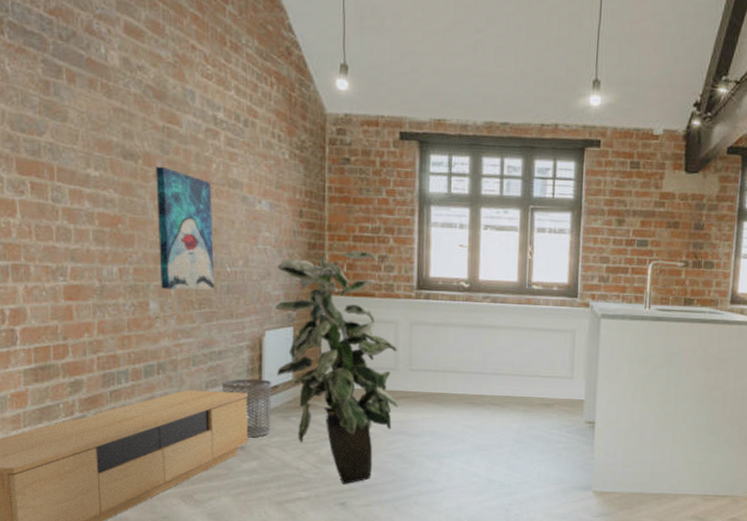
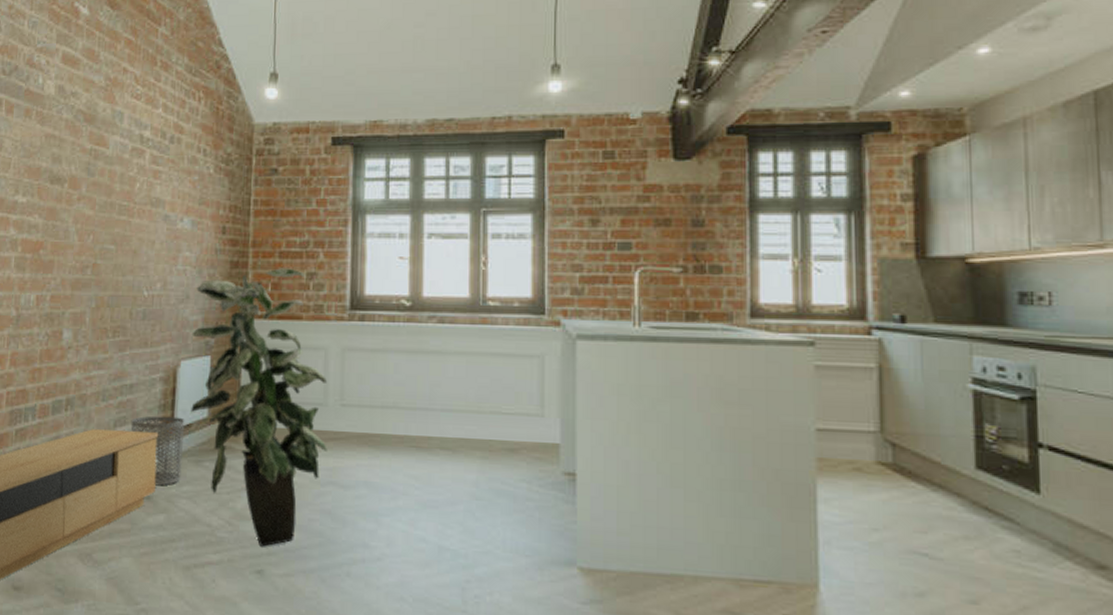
wall art: present [156,166,214,290] -> none [76,188,134,317]

